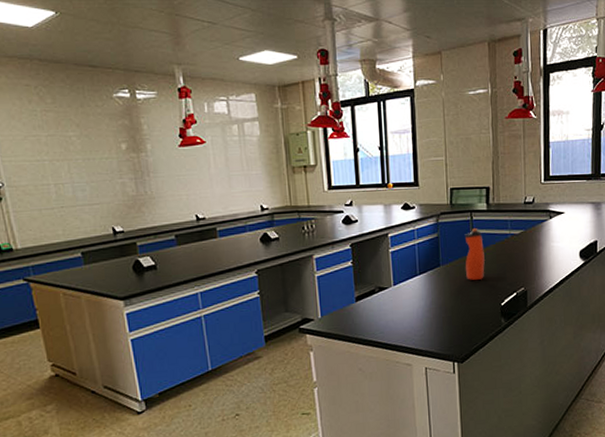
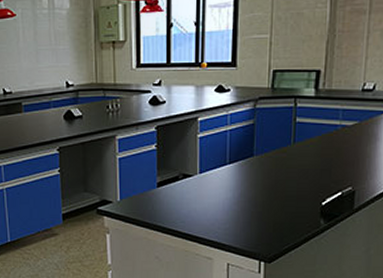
water bottle: present [464,228,485,280] -> none [282,117,307,174]

